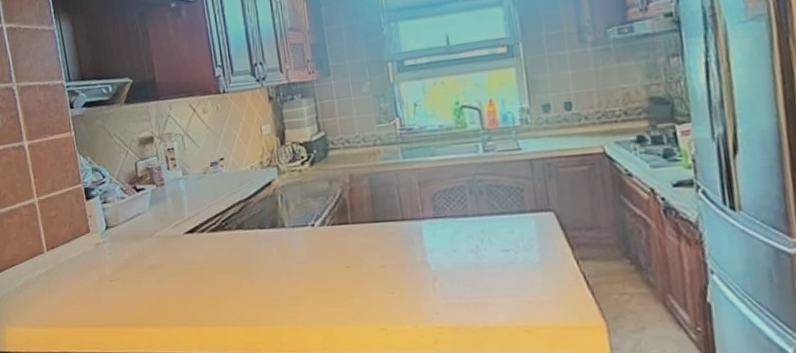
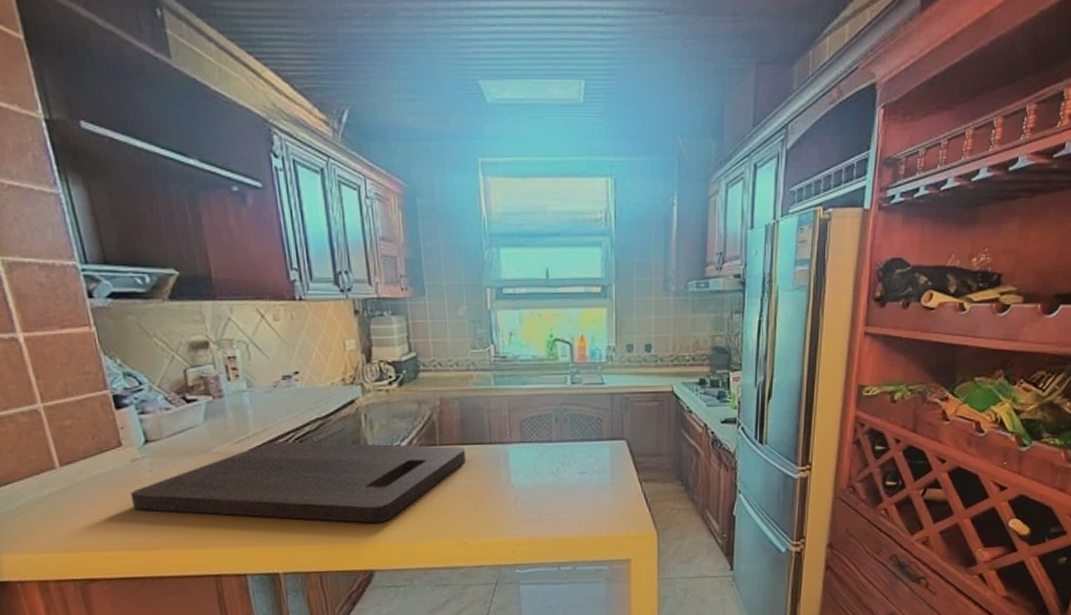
cutting board: none [94,223,379,306] -> present [130,441,466,524]

